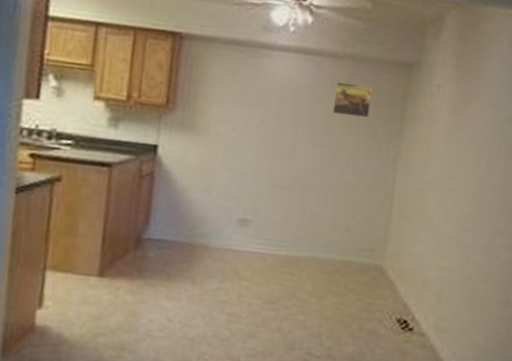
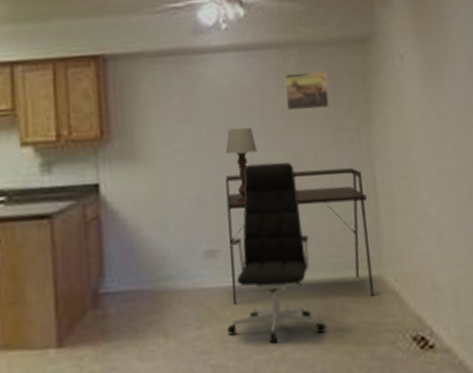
office chair: none [245,153,329,304] -> present [227,161,326,343]
desk: none [254,159,385,282] -> present [225,168,375,305]
table lamp: none [272,119,300,185] -> present [225,127,257,204]

